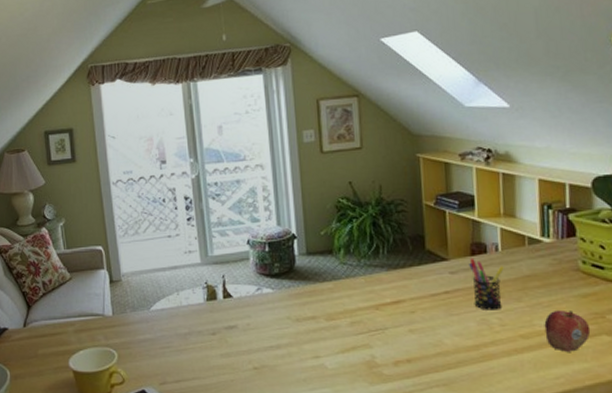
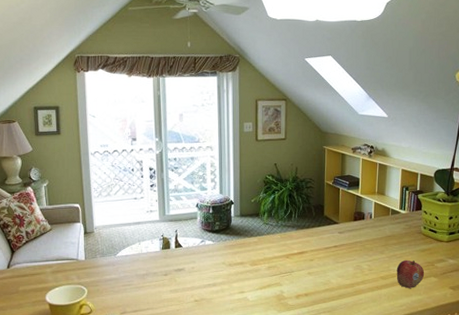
pen holder: present [469,258,504,310] -> none [352,222,374,260]

